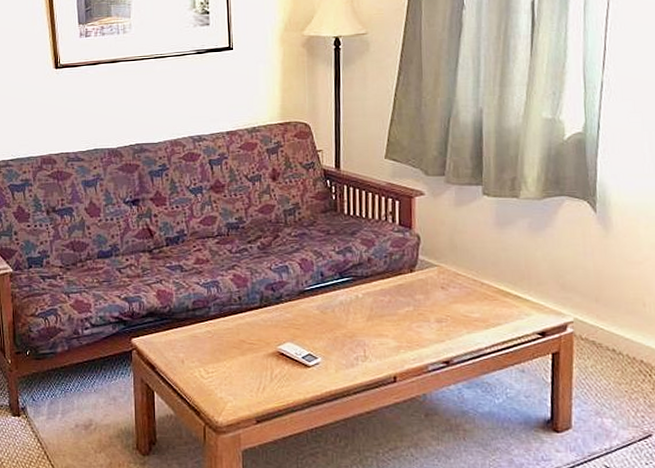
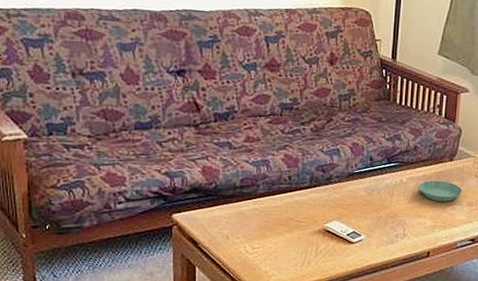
saucer: none [377,295,428,318] -> present [419,180,462,202]

